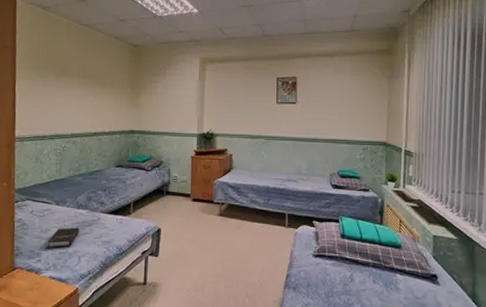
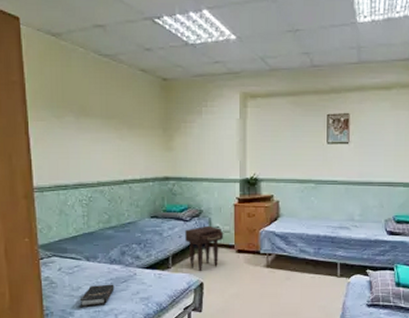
nightstand: none [146,175,182,219] -> present [185,225,224,272]

